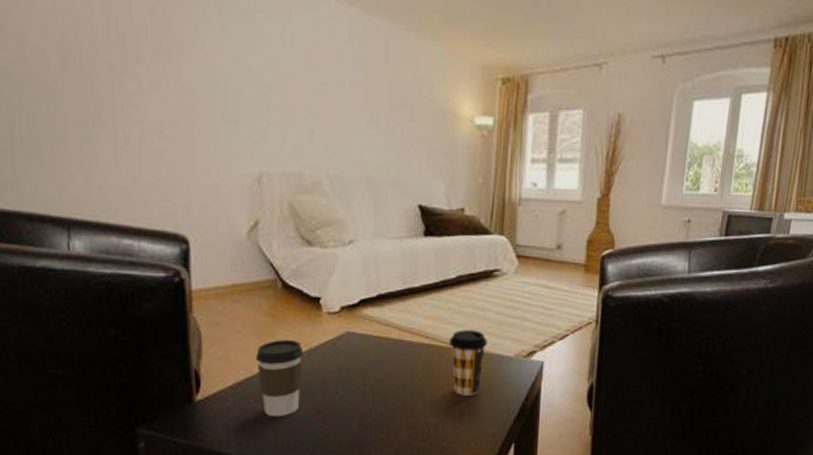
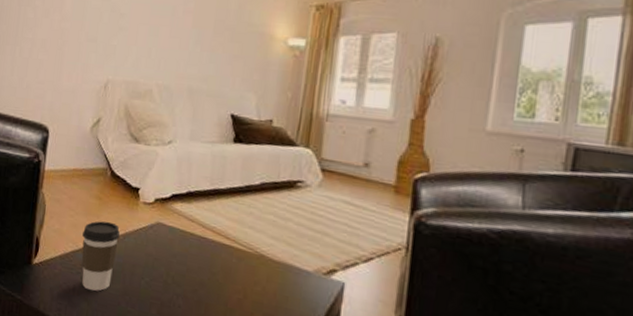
coffee cup: present [448,330,487,395] -> none [247,236,286,306]

